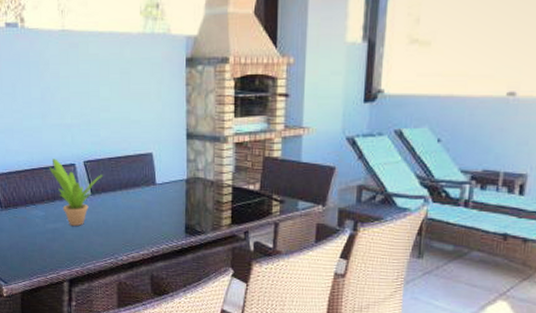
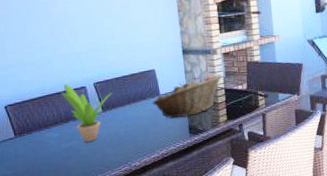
fruit basket: none [147,168,231,214] -> present [152,74,222,119]

